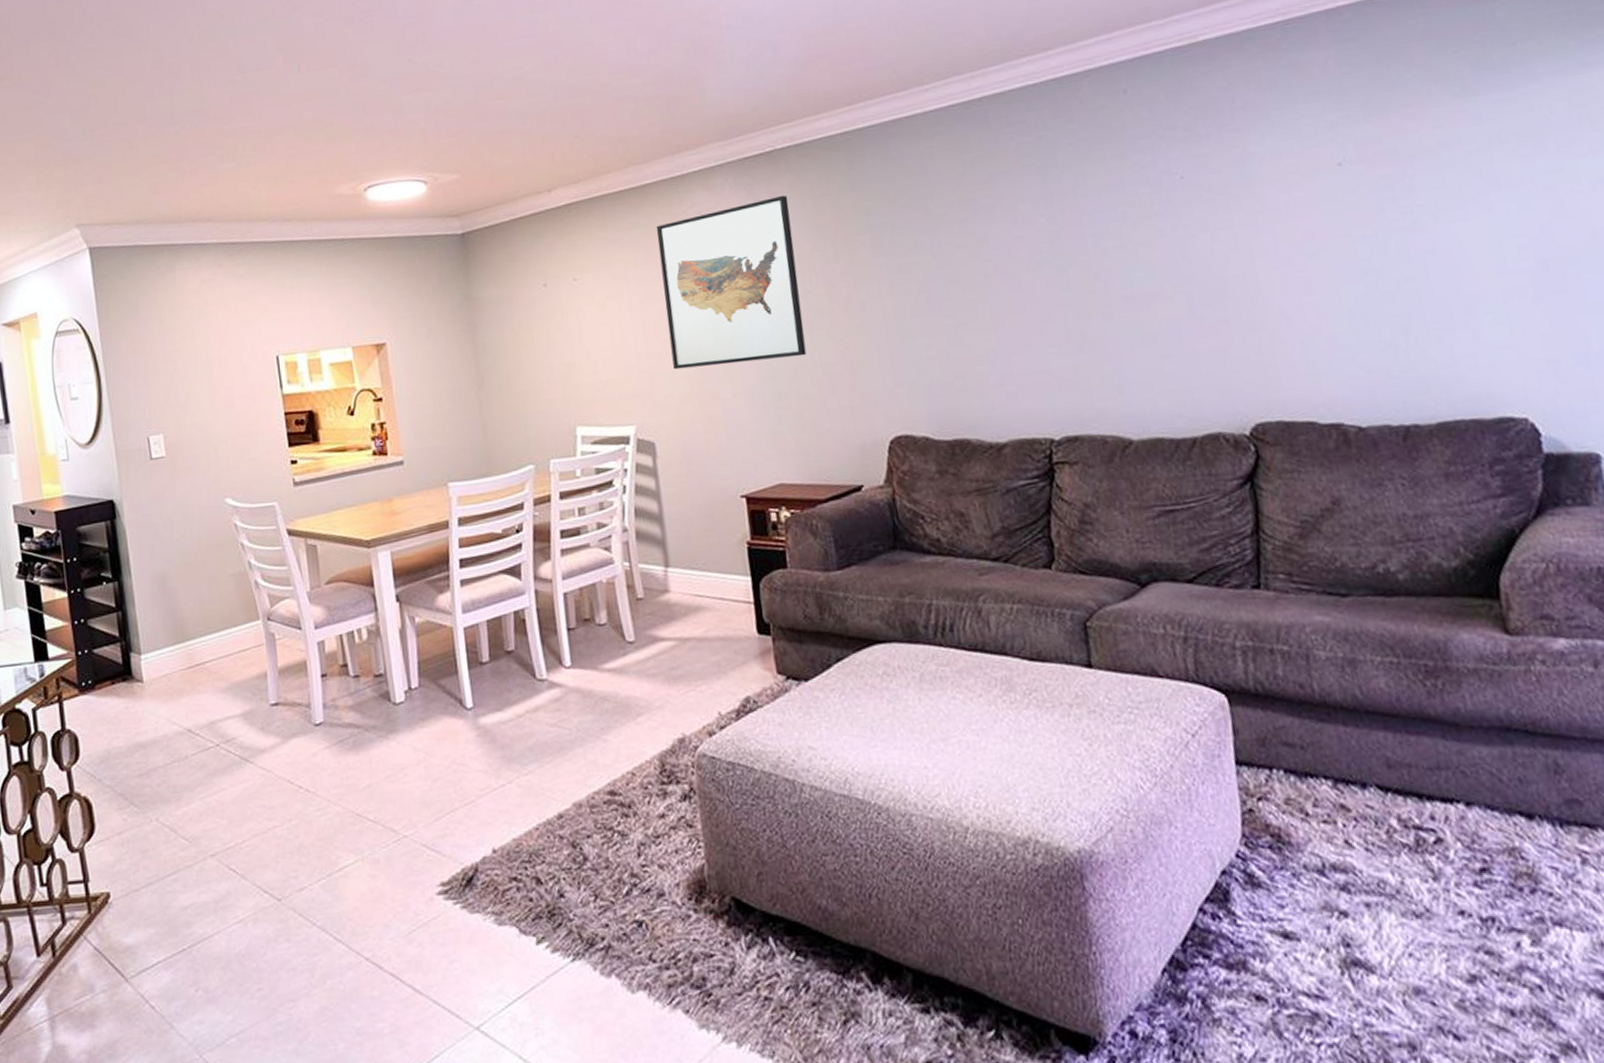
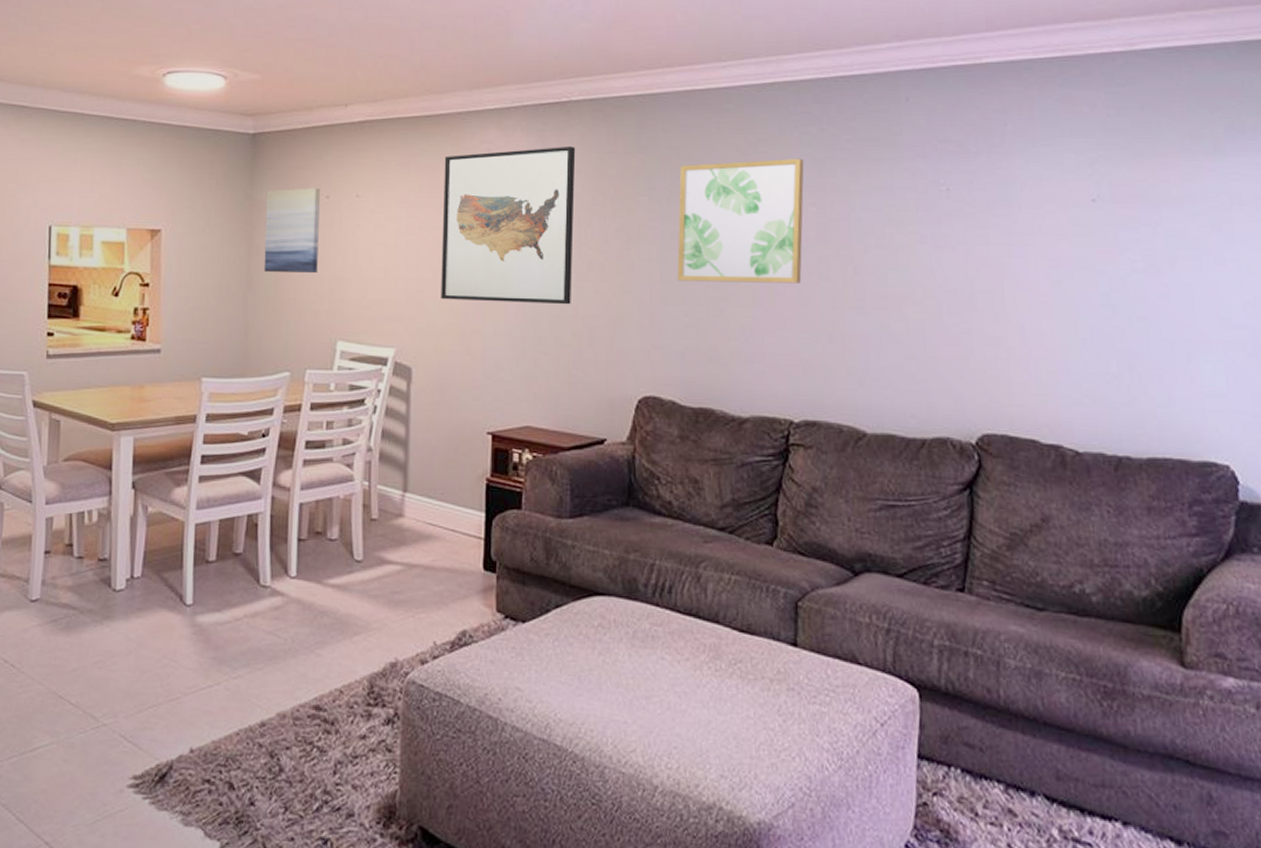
wall art: none [484,277,546,369] -> present [264,188,320,273]
wall art: none [898,169,1041,315] -> present [677,158,804,284]

